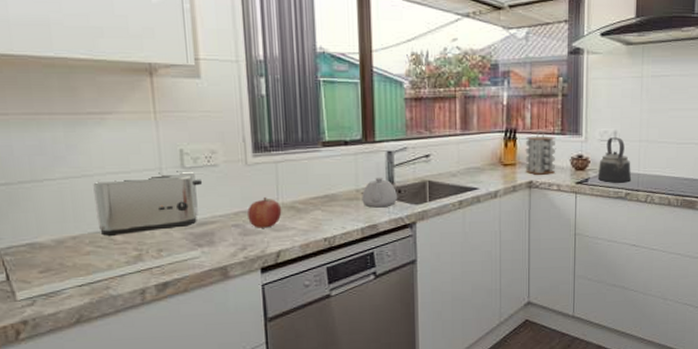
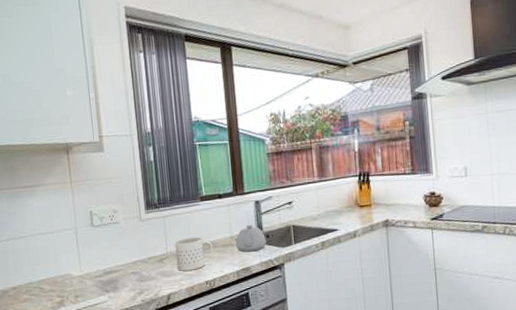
toaster: present [93,171,202,237] -> none [28,228,107,287]
fruit: present [247,198,282,228] -> none [143,248,171,275]
mug: none [288,187,335,226] -> present [174,236,214,271]
spice rack: present [525,130,555,175] -> none [378,172,409,214]
kettle: present [598,137,631,183] -> none [452,172,486,217]

